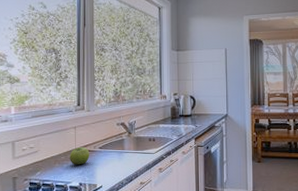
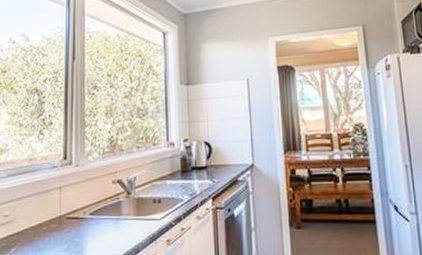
fruit: present [70,146,90,165] -> none [53,212,78,238]

